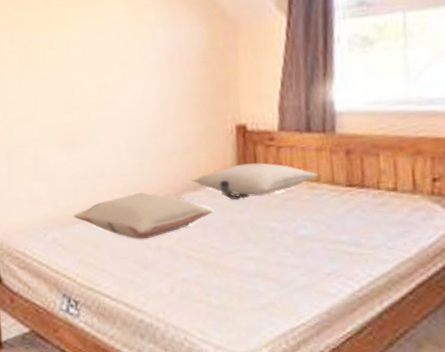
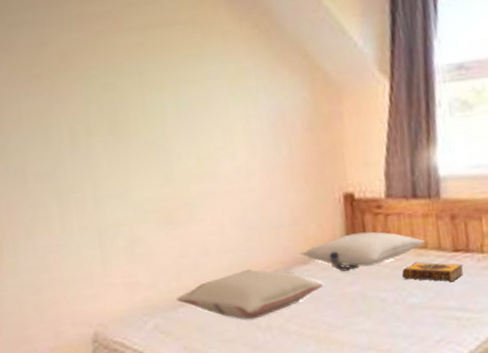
hardback book: none [292,194,358,217] -> present [401,262,464,282]

